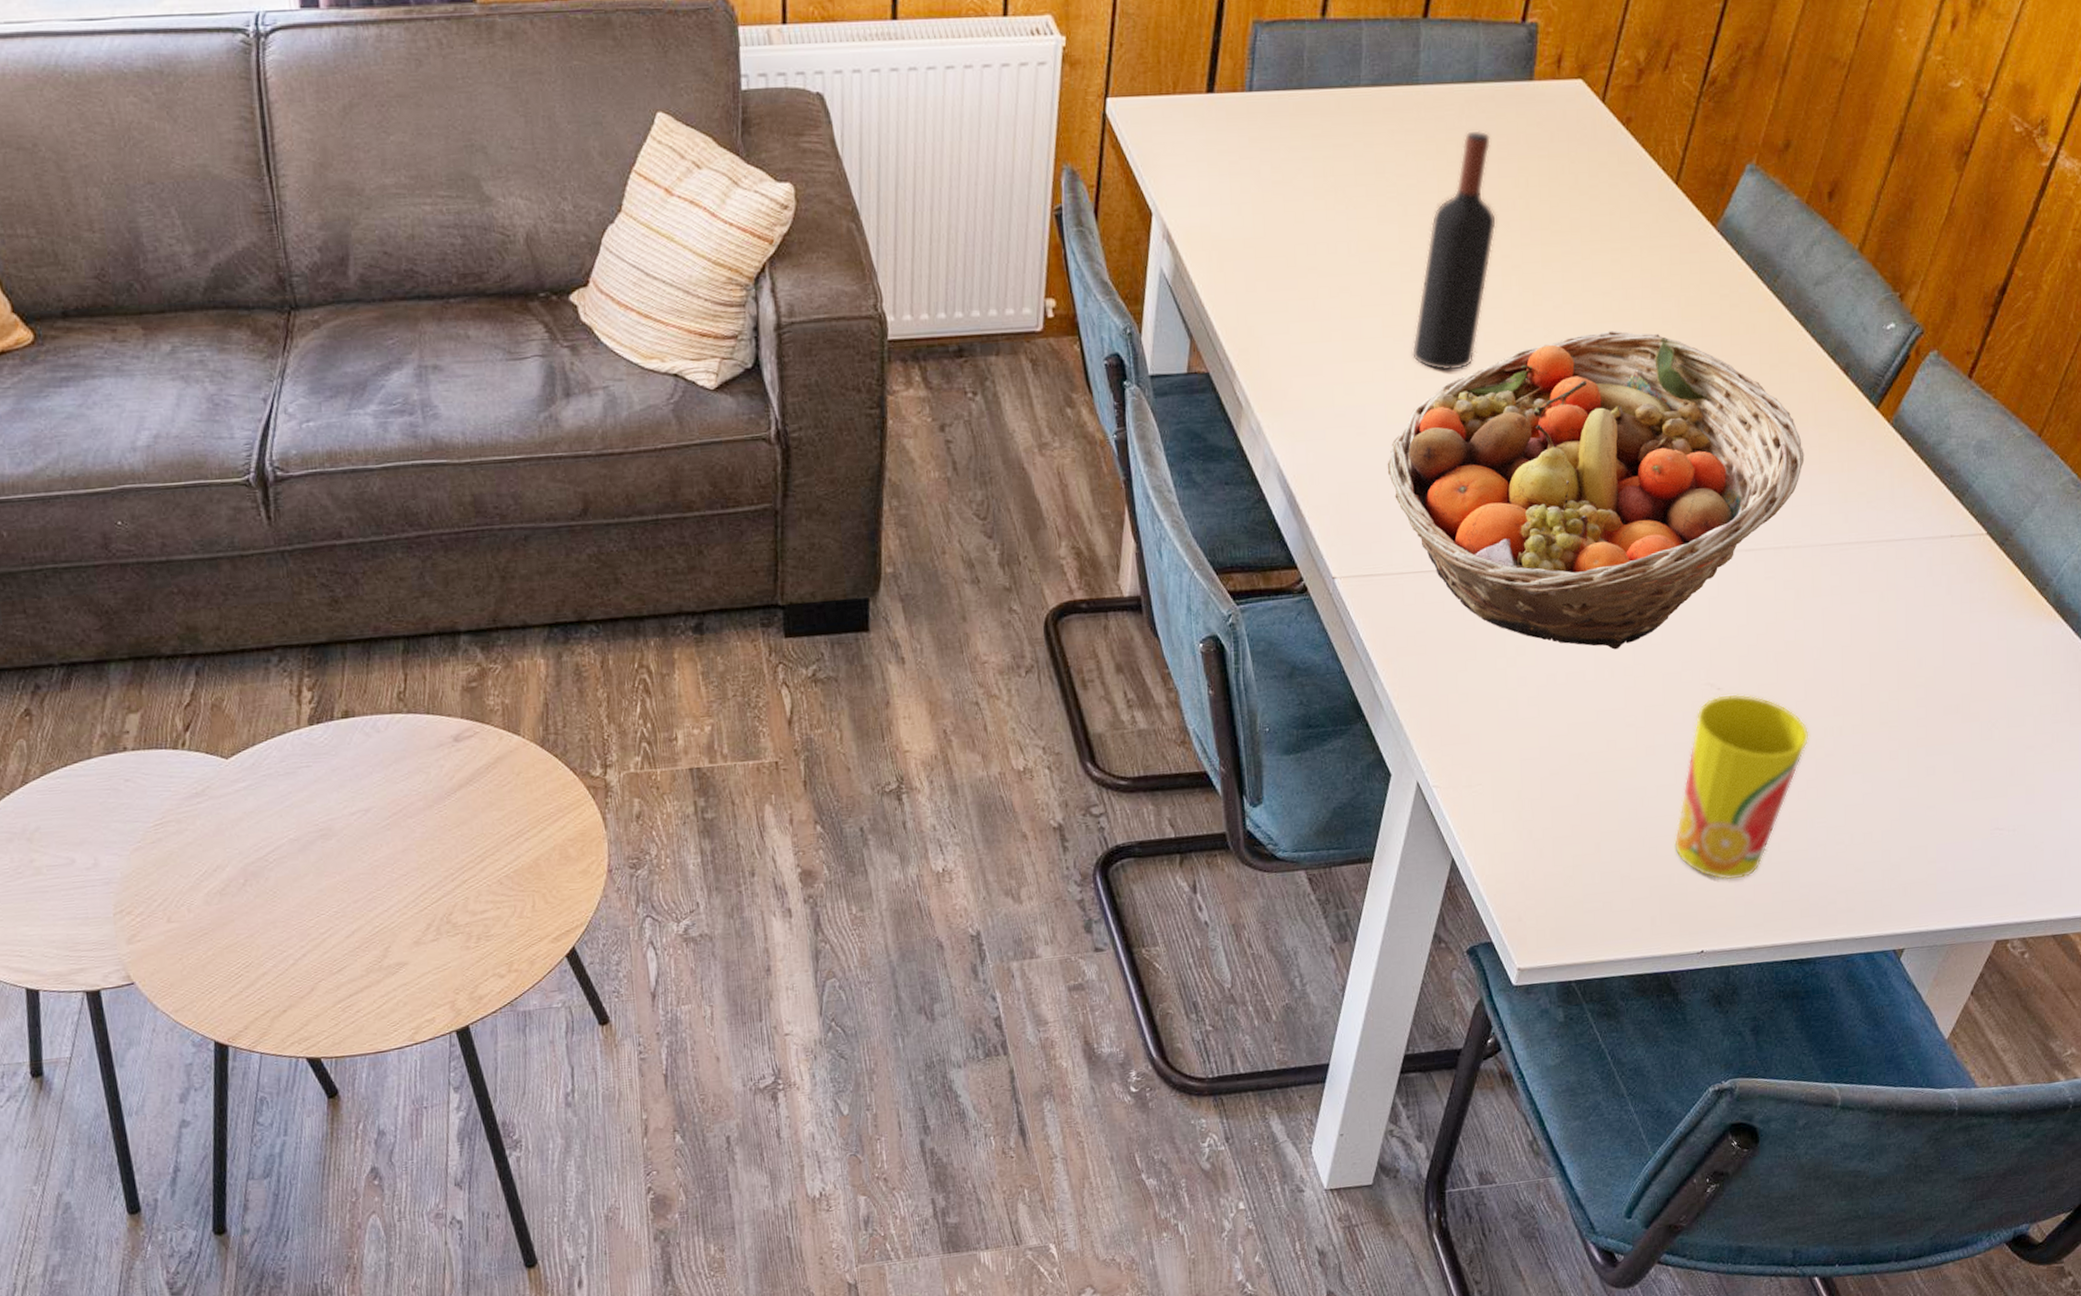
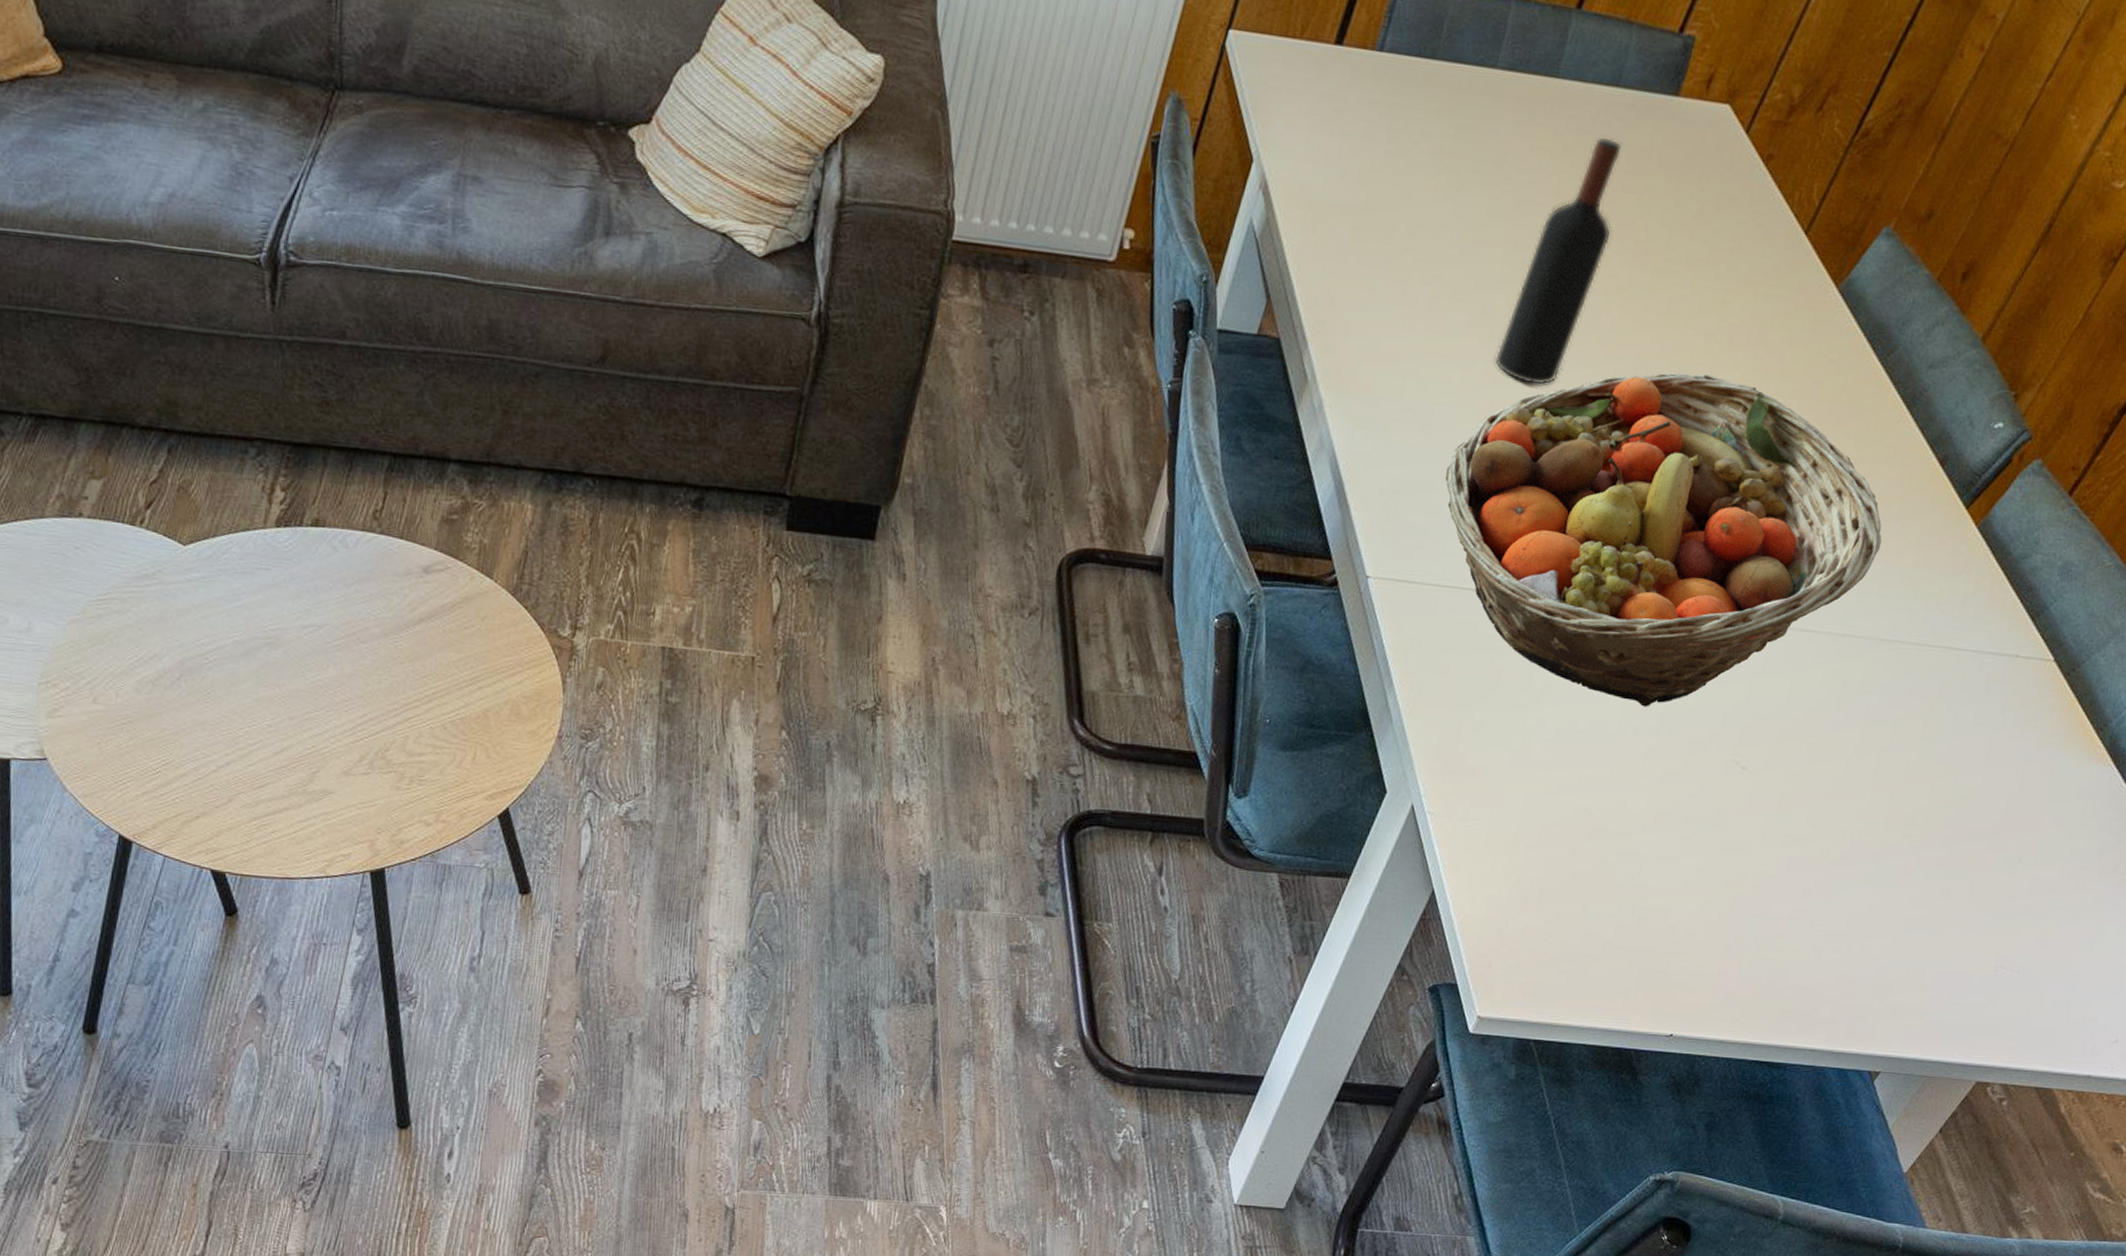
cup: present [1674,694,1809,880] -> none [1664,775,1828,968]

